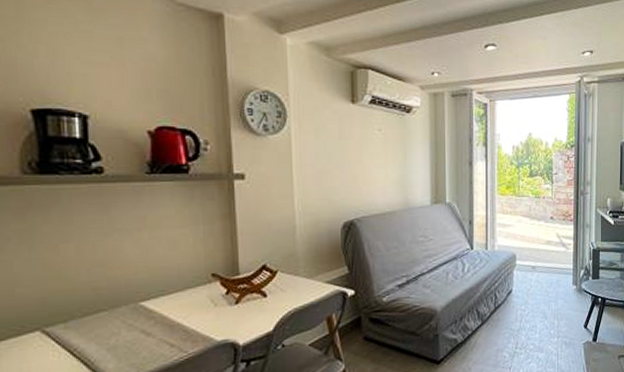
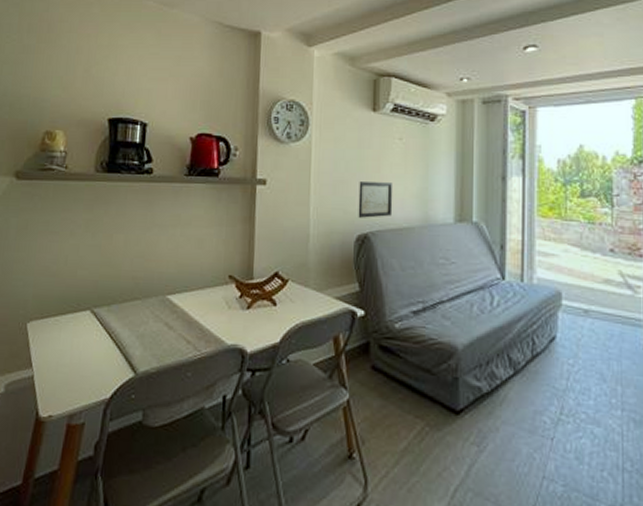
wall art: none [342,172,376,206] -> present [358,182,393,218]

